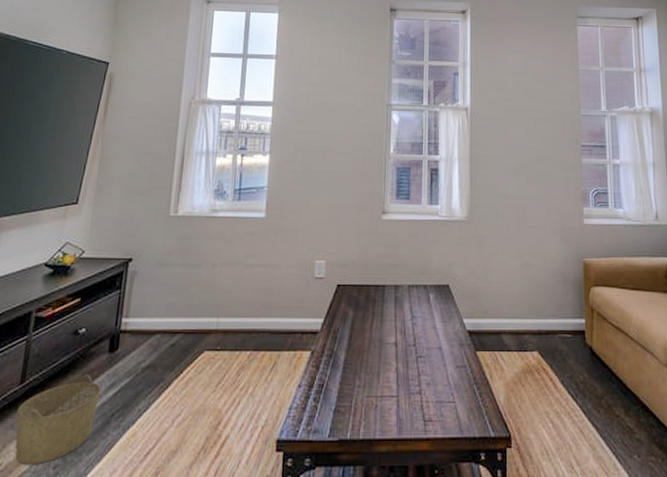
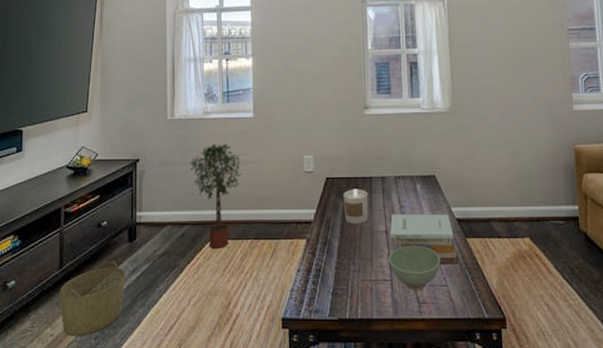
potted tree: none [189,244,248,361] -> present [190,143,243,248]
candle: none [353,297,380,335] -> present [343,189,369,224]
bowl: none [397,358,450,407] -> present [389,245,441,290]
books: none [400,325,468,379] -> present [390,214,459,264]

